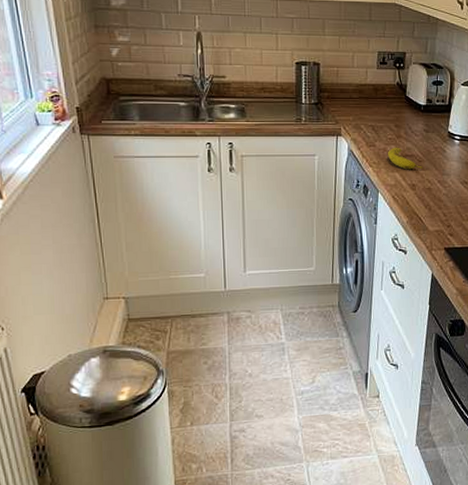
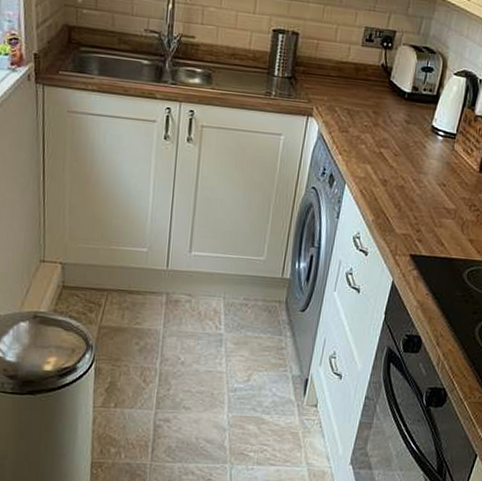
fruit: present [388,147,422,170] -> none [361,135,398,163]

